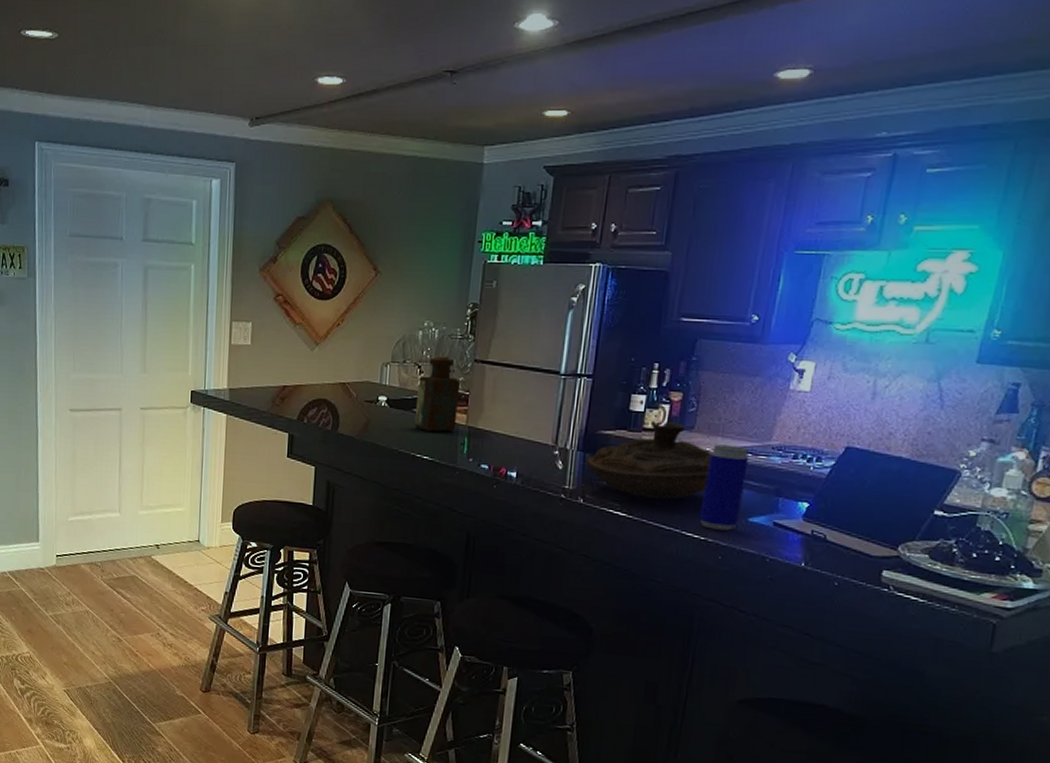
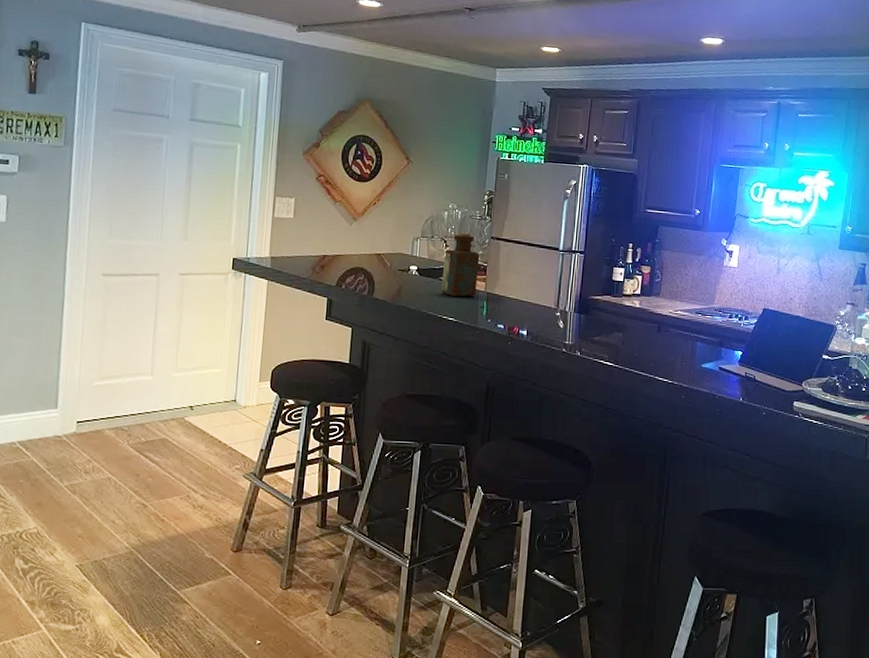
decorative bowl: present [585,421,713,499] -> none [580,289,674,351]
beverage can: present [699,444,749,531] -> none [667,307,699,375]

